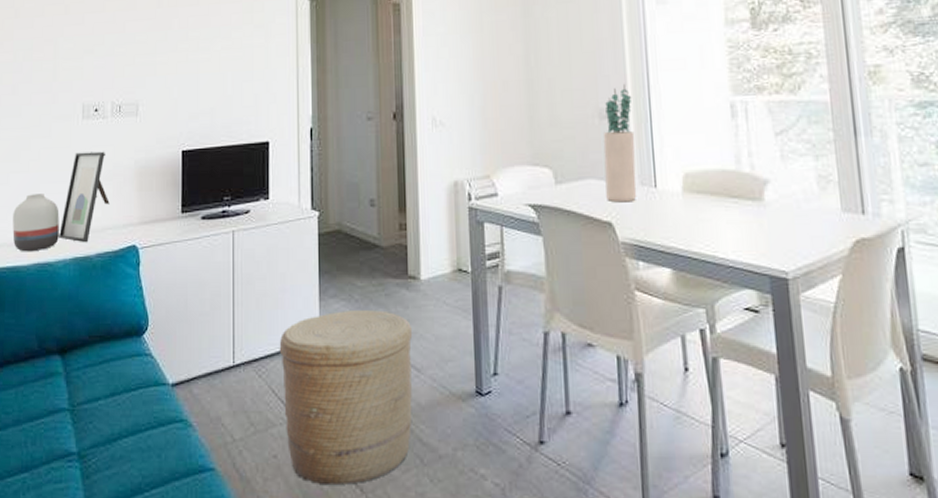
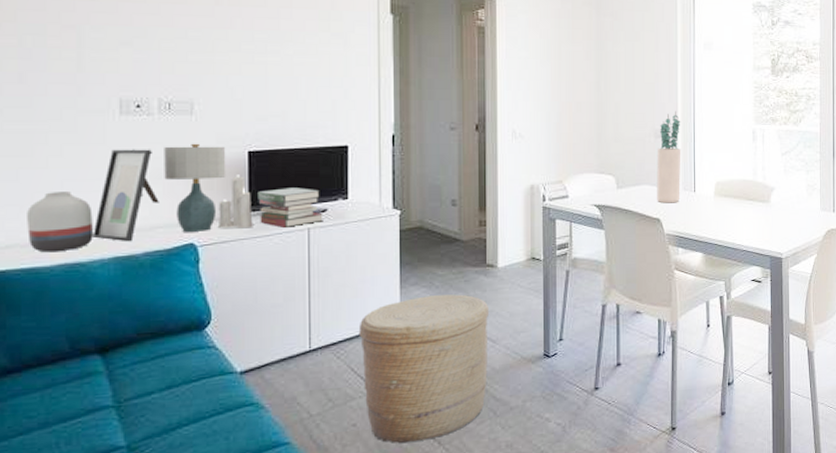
table lamp: none [114,144,164,233] -> present [164,143,226,232]
candle: none [155,174,185,231] -> present [217,174,253,229]
books: none [189,187,246,230] -> present [258,188,323,228]

